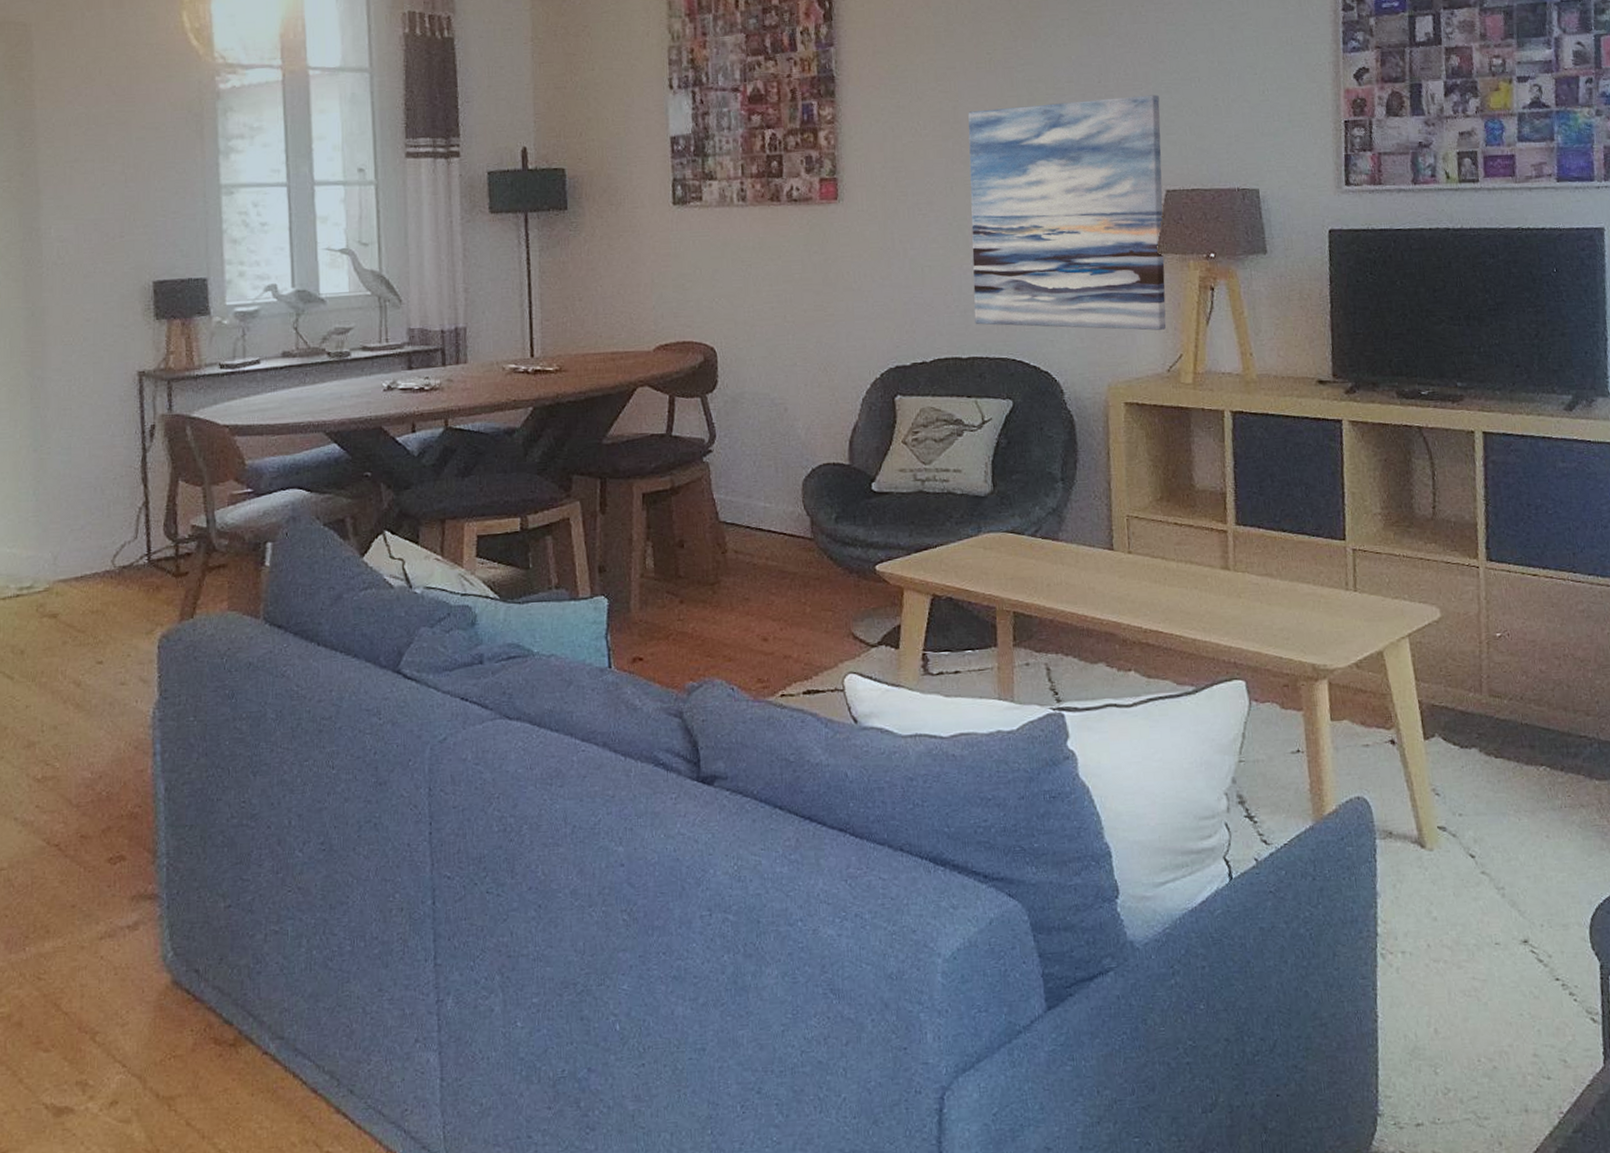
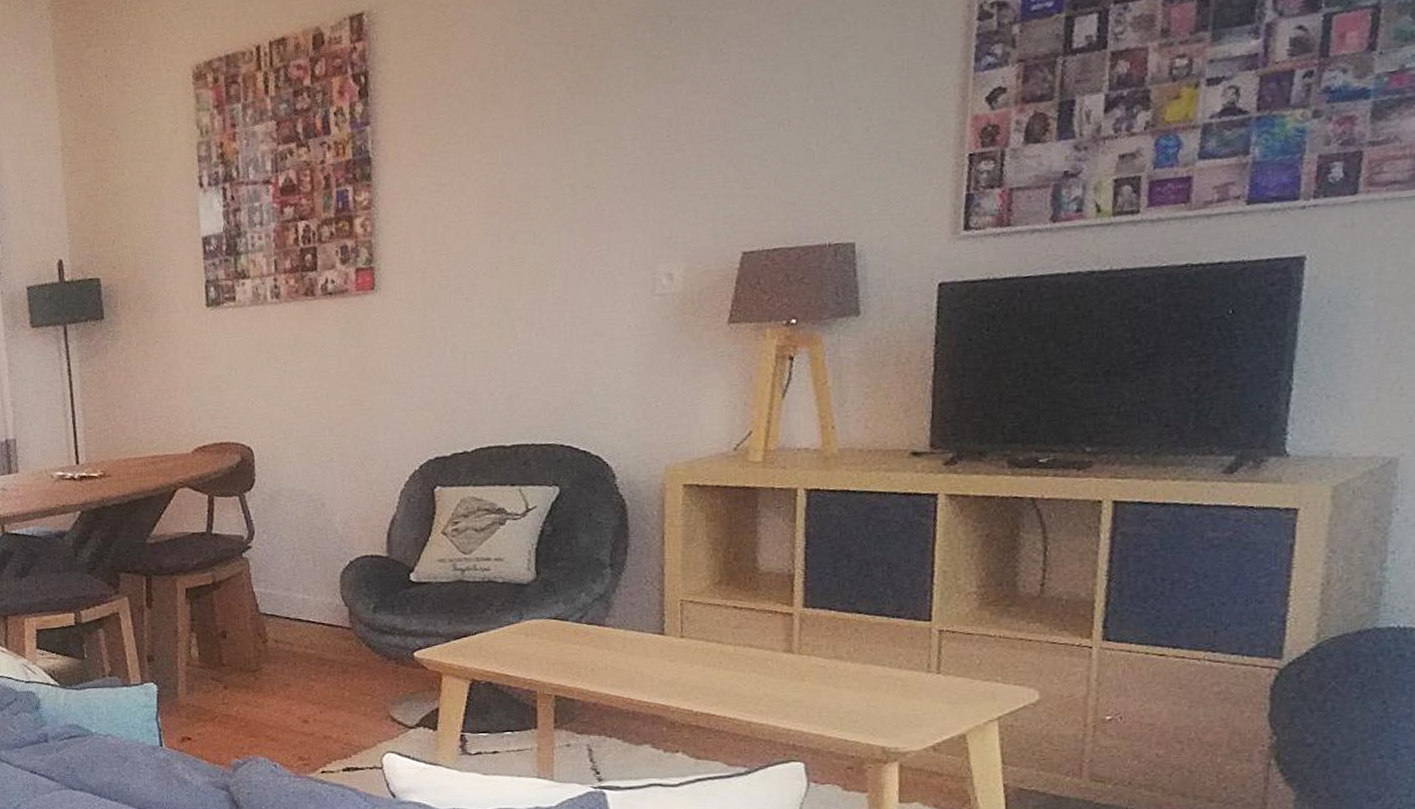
wall art: present [968,94,1167,331] -> none [516,144,740,411]

